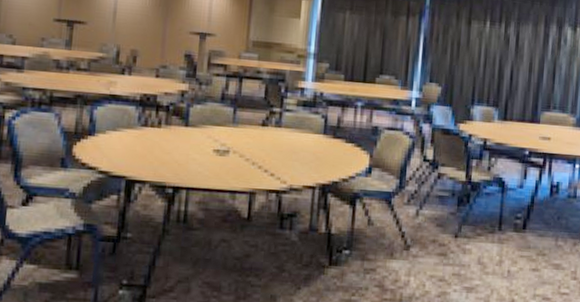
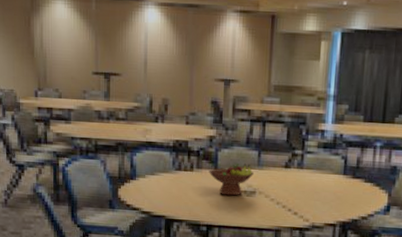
fruit bowl: none [178,120,228,155] -> present [209,163,254,196]

